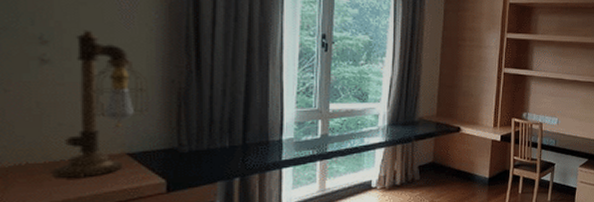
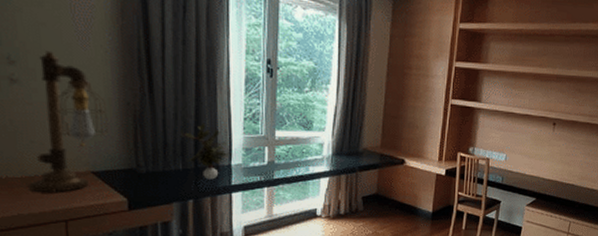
potted plant: none [228,98,281,156] -> present [180,123,230,180]

